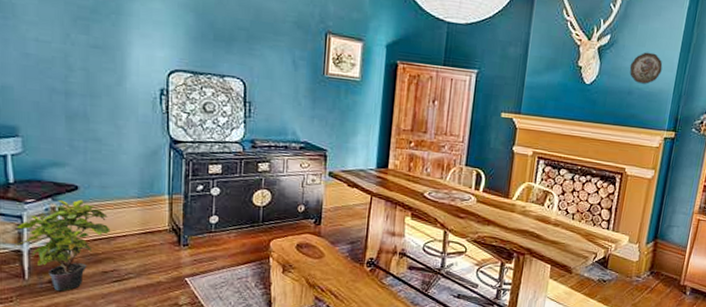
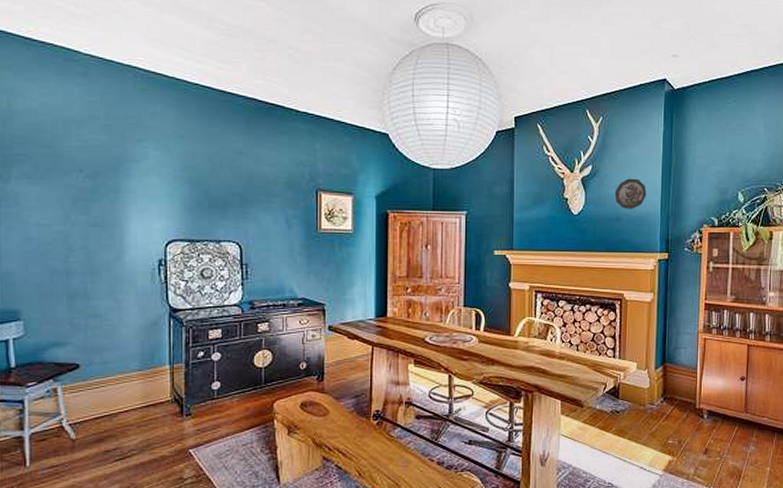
potted plant: present [13,199,111,292] -> none [14,377,112,476]

